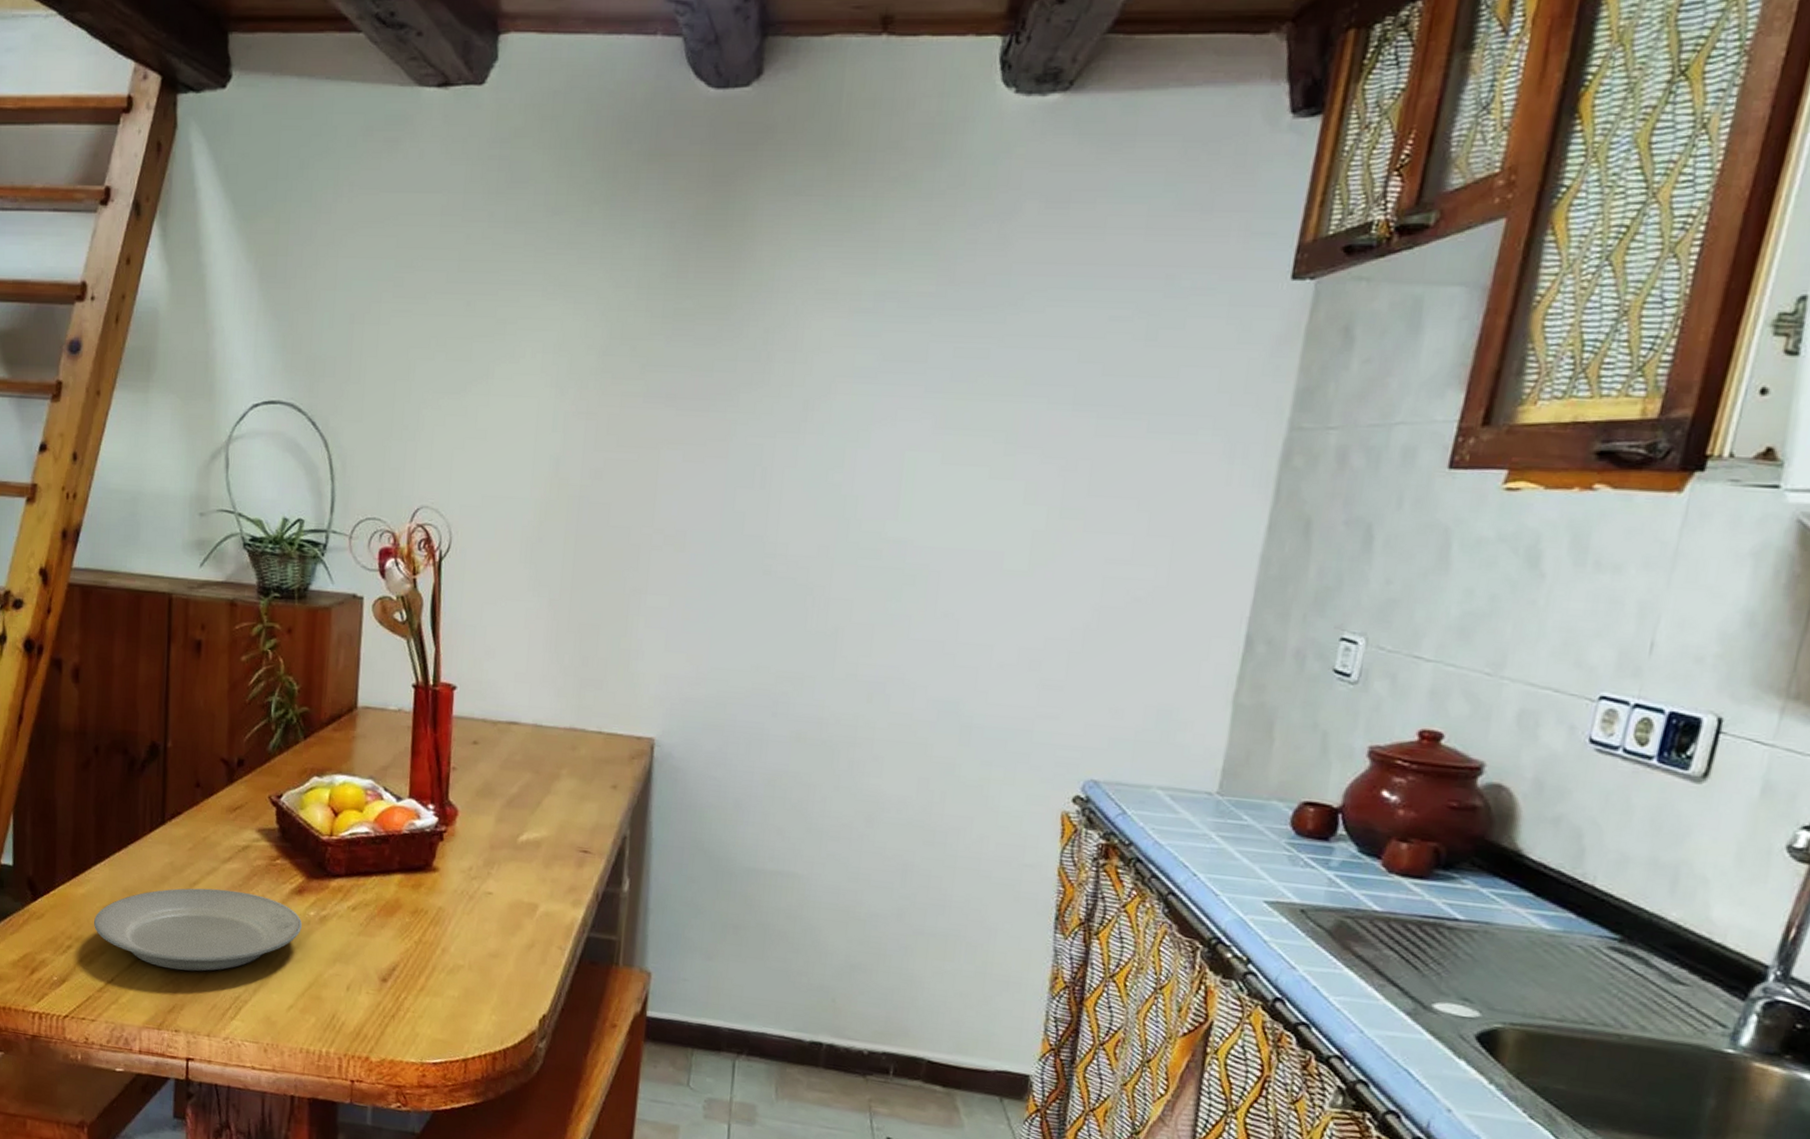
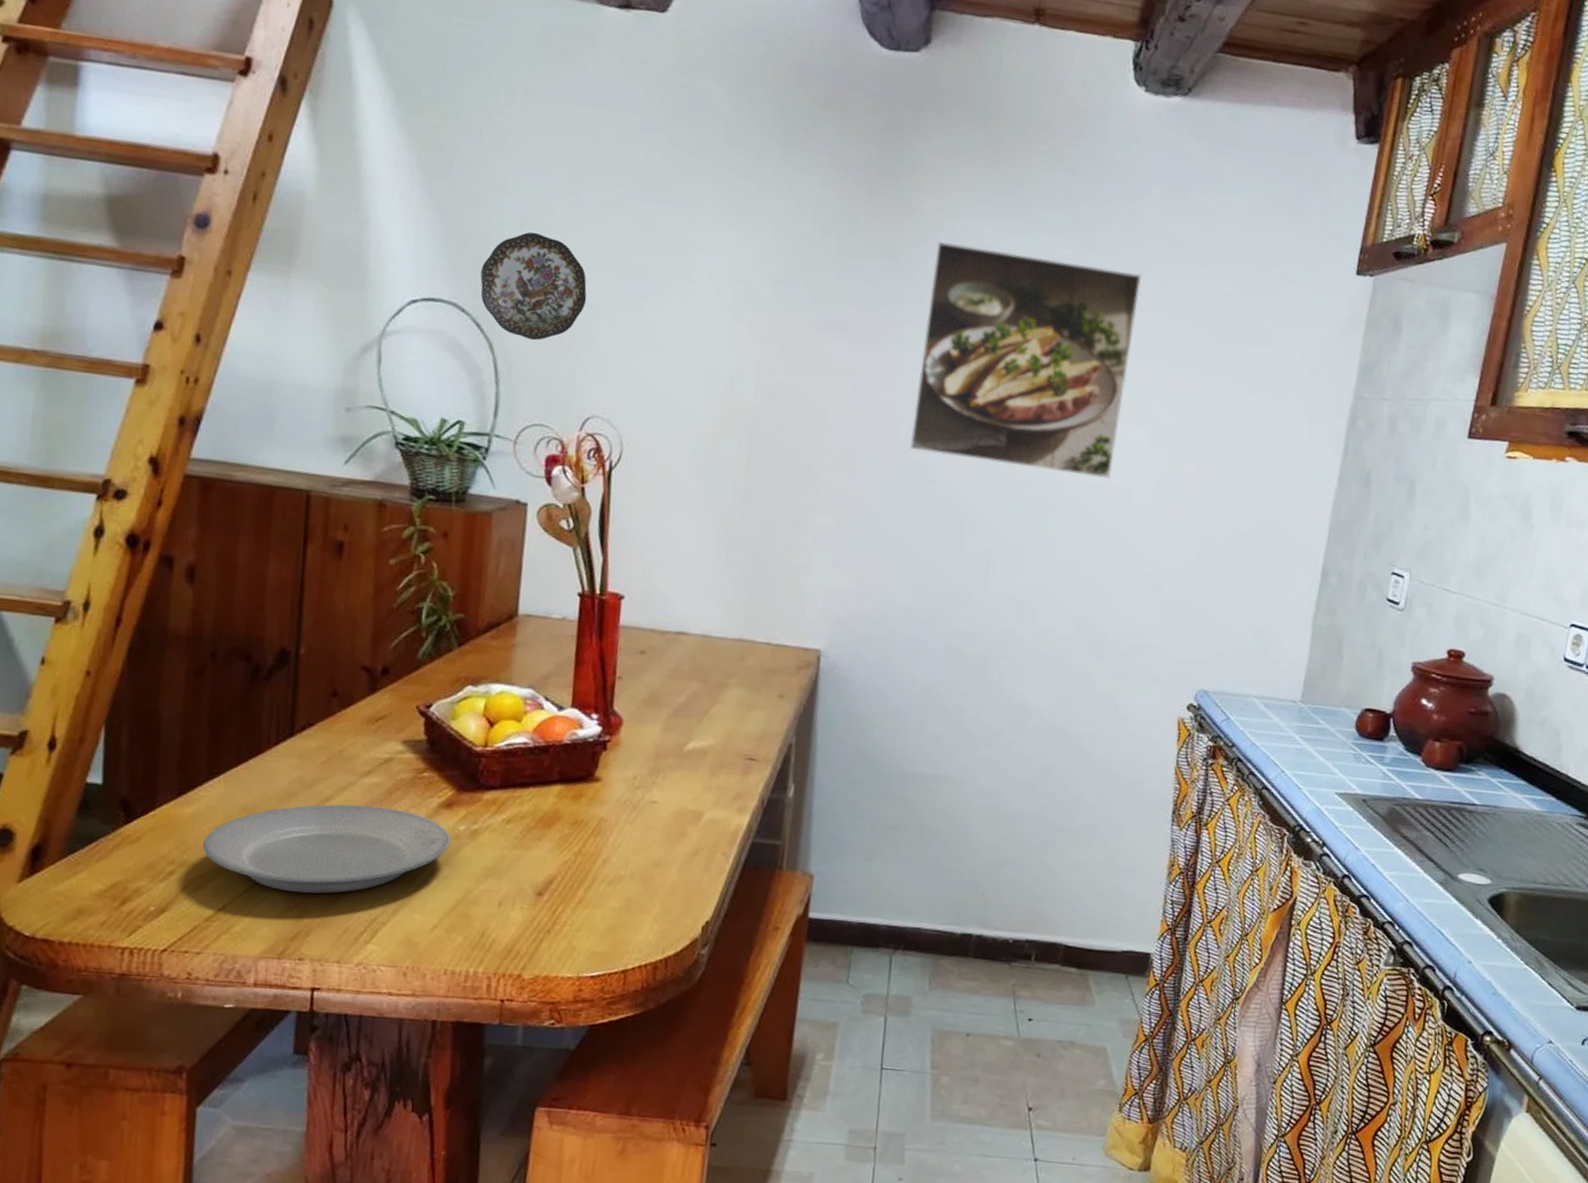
decorative plate: none [315,326,414,435] -> present [480,232,587,341]
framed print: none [746,292,1013,542] -> present [910,241,1142,479]

